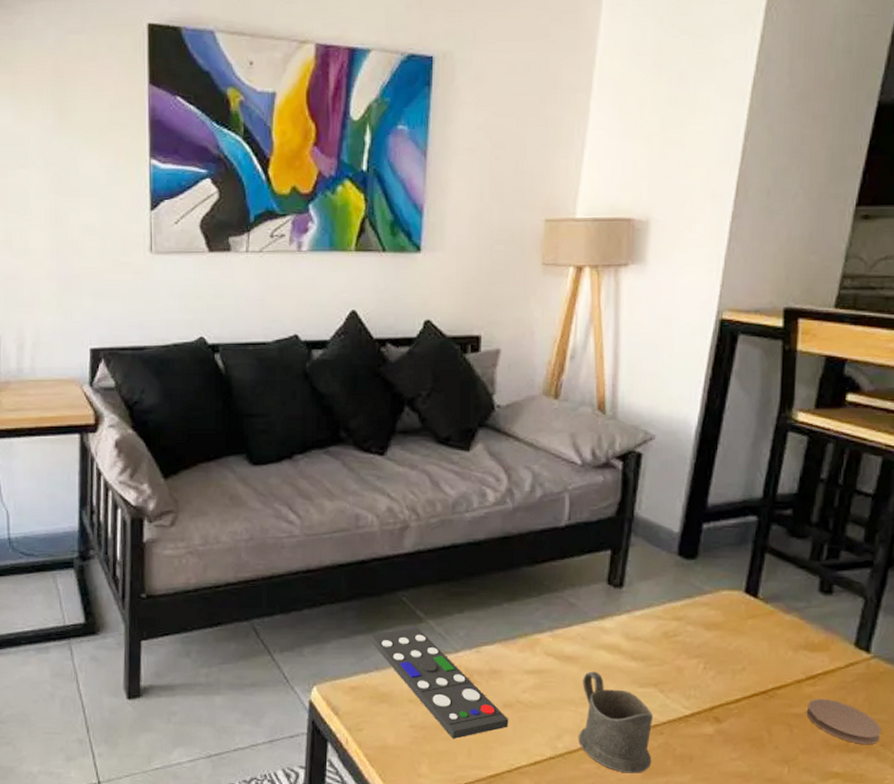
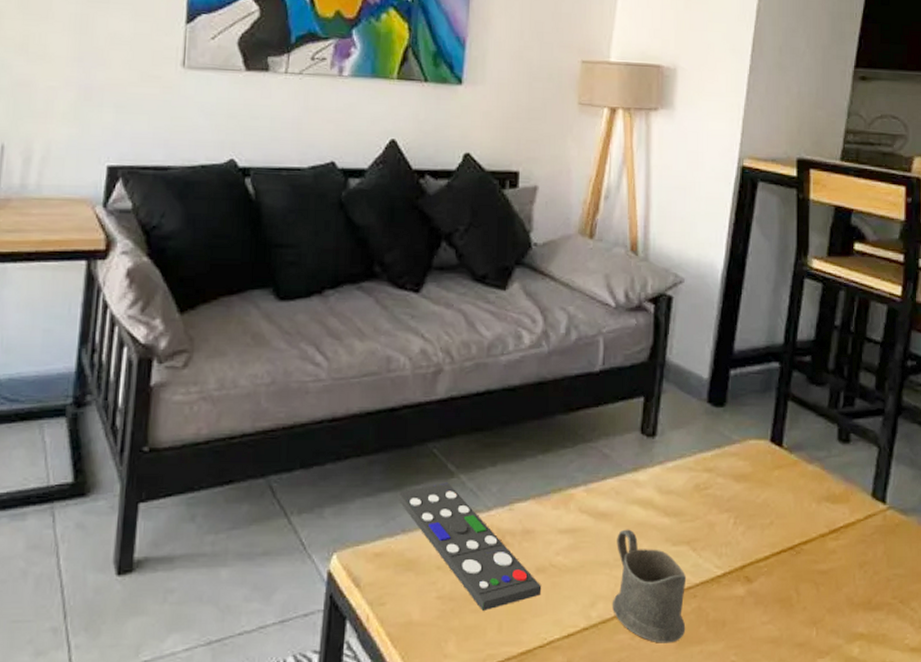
coaster: present [806,699,882,745] -> none [831,554,900,602]

